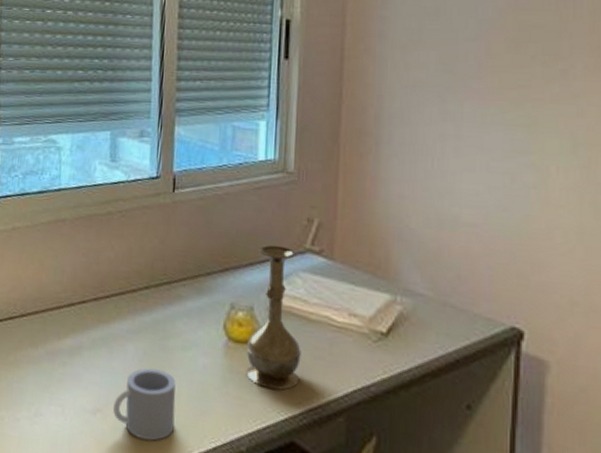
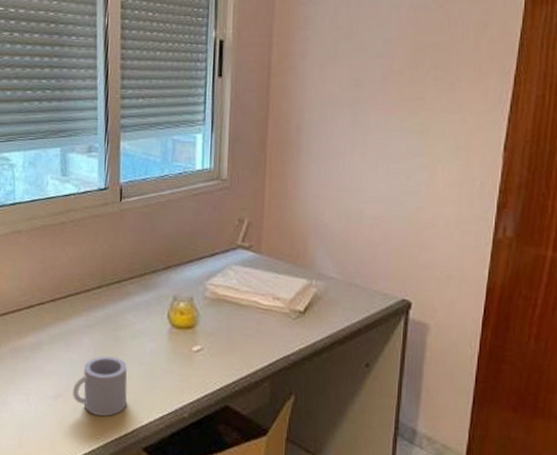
vase: present [246,244,301,390] -> none [187,243,234,365]

